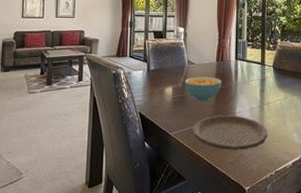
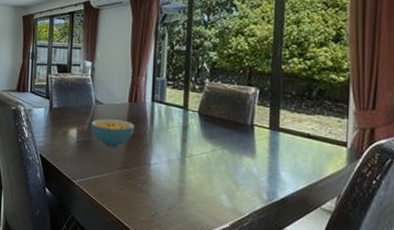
plate: present [192,115,268,150] -> none [98,165,190,209]

